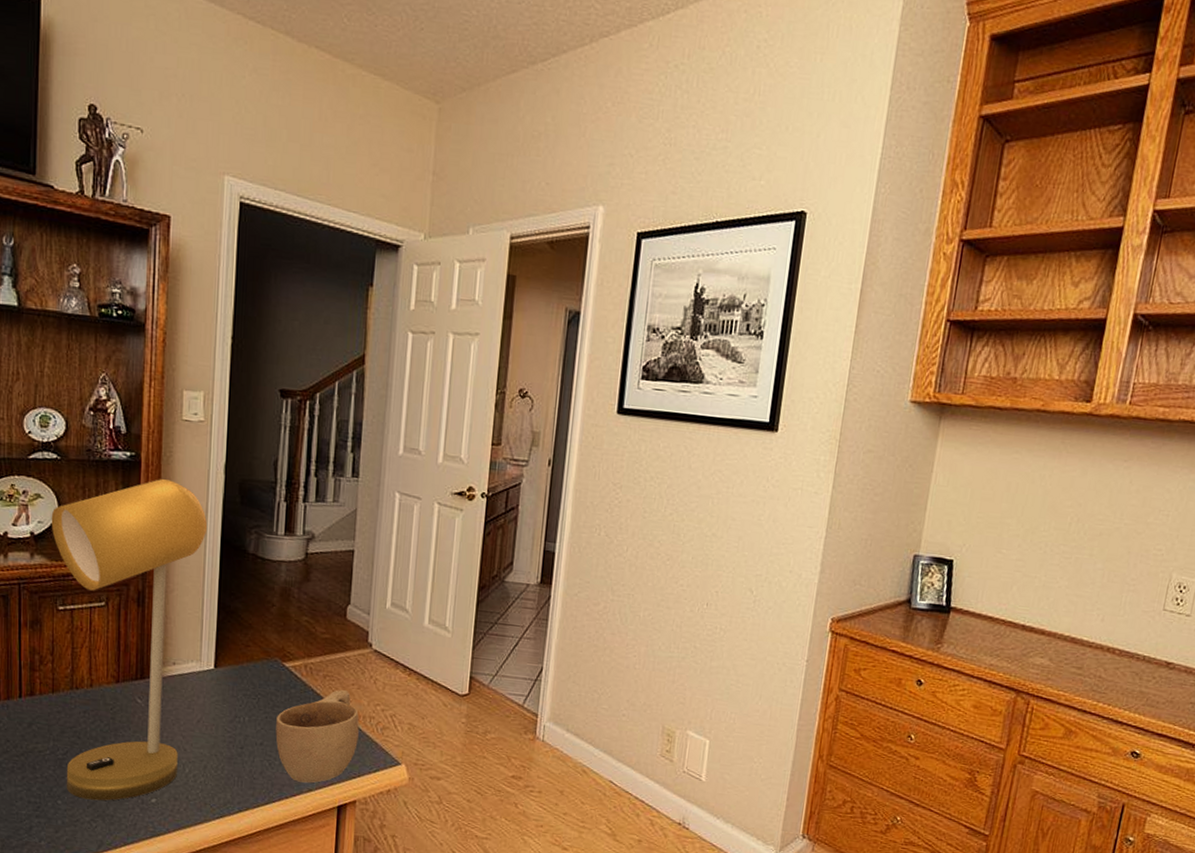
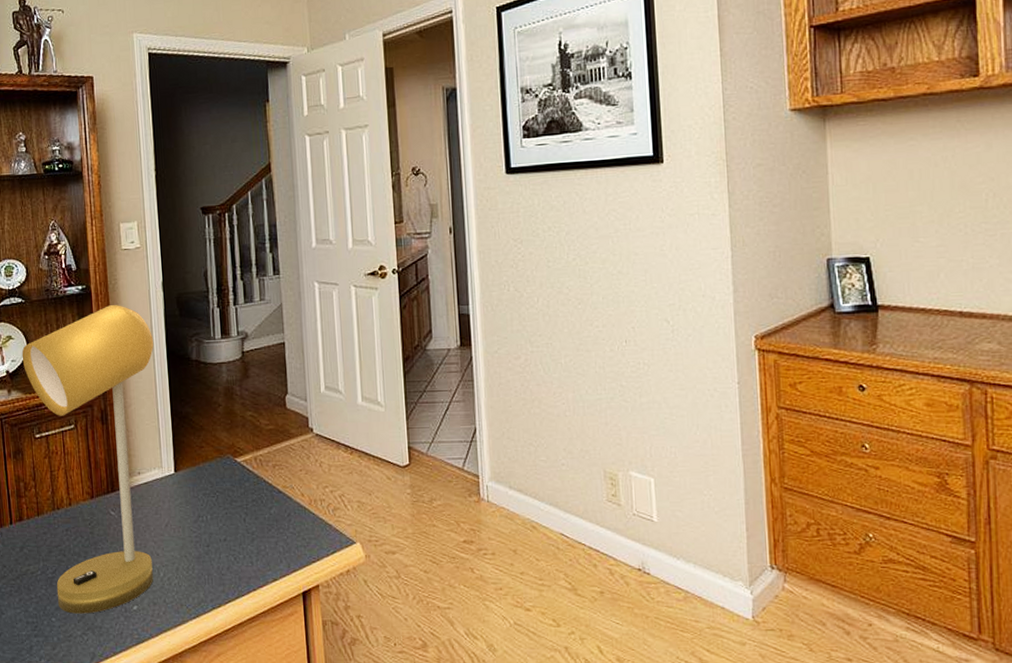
cup: present [275,689,360,783] -> none [235,476,313,573]

